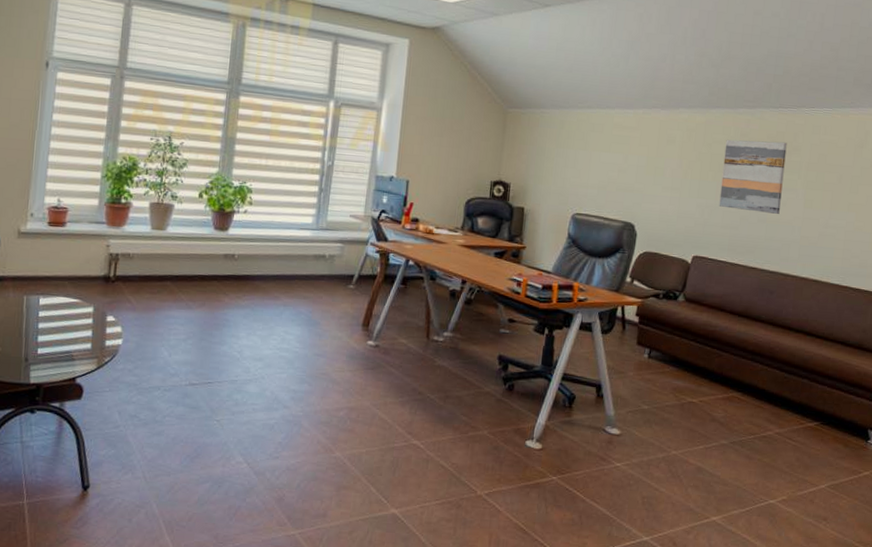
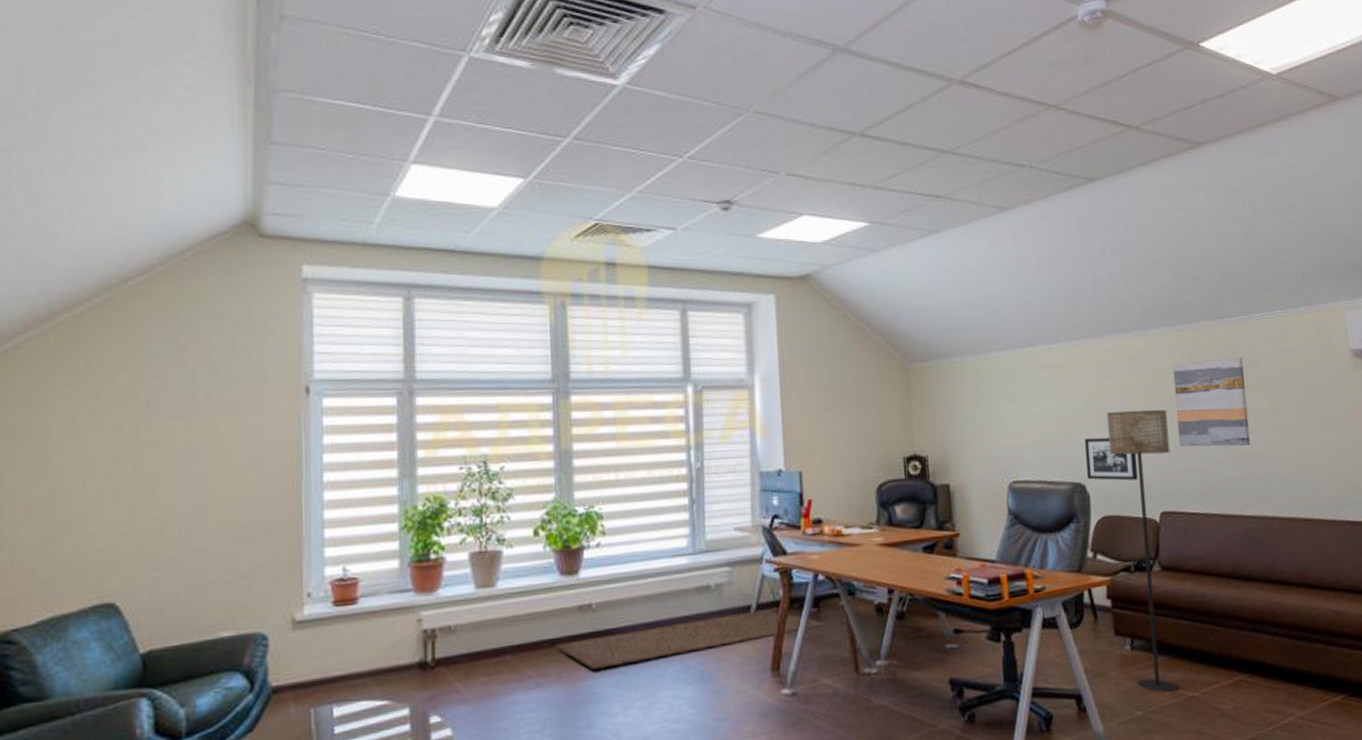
rug: none [204,279,425,303] -> present [555,604,846,670]
picture frame: none [637,188,681,228] -> present [1085,437,1138,481]
floor lamp: none [648,170,714,395] -> present [1106,409,1179,692]

